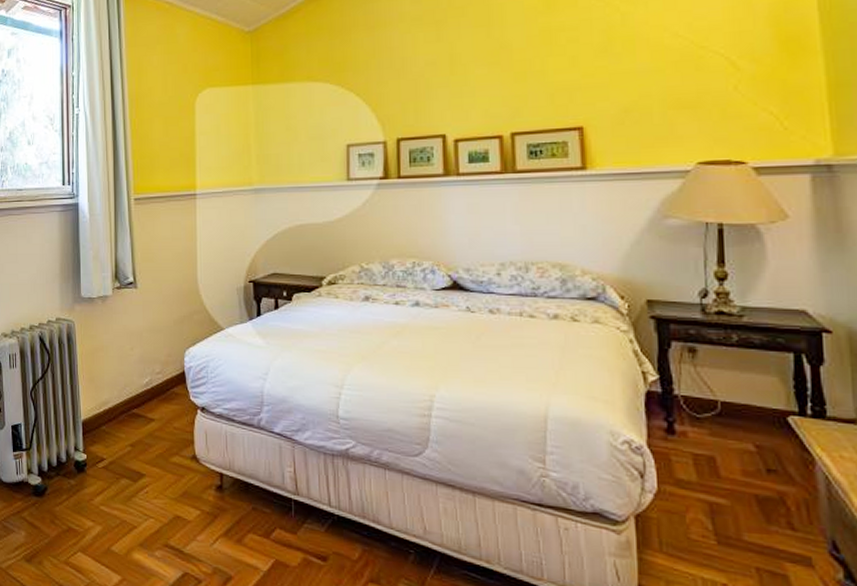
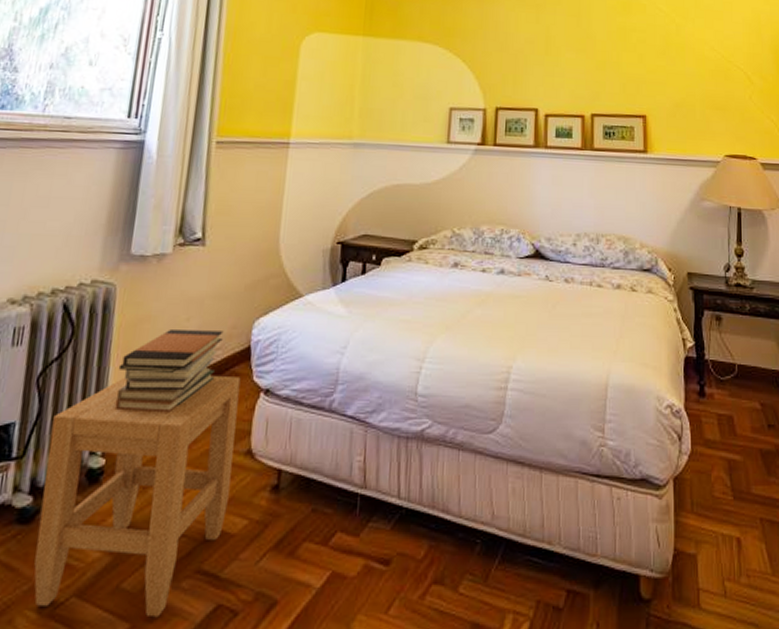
stool: none [46,393,182,575] -> present [34,375,241,618]
book stack: none [85,357,161,423] -> present [114,330,224,413]

